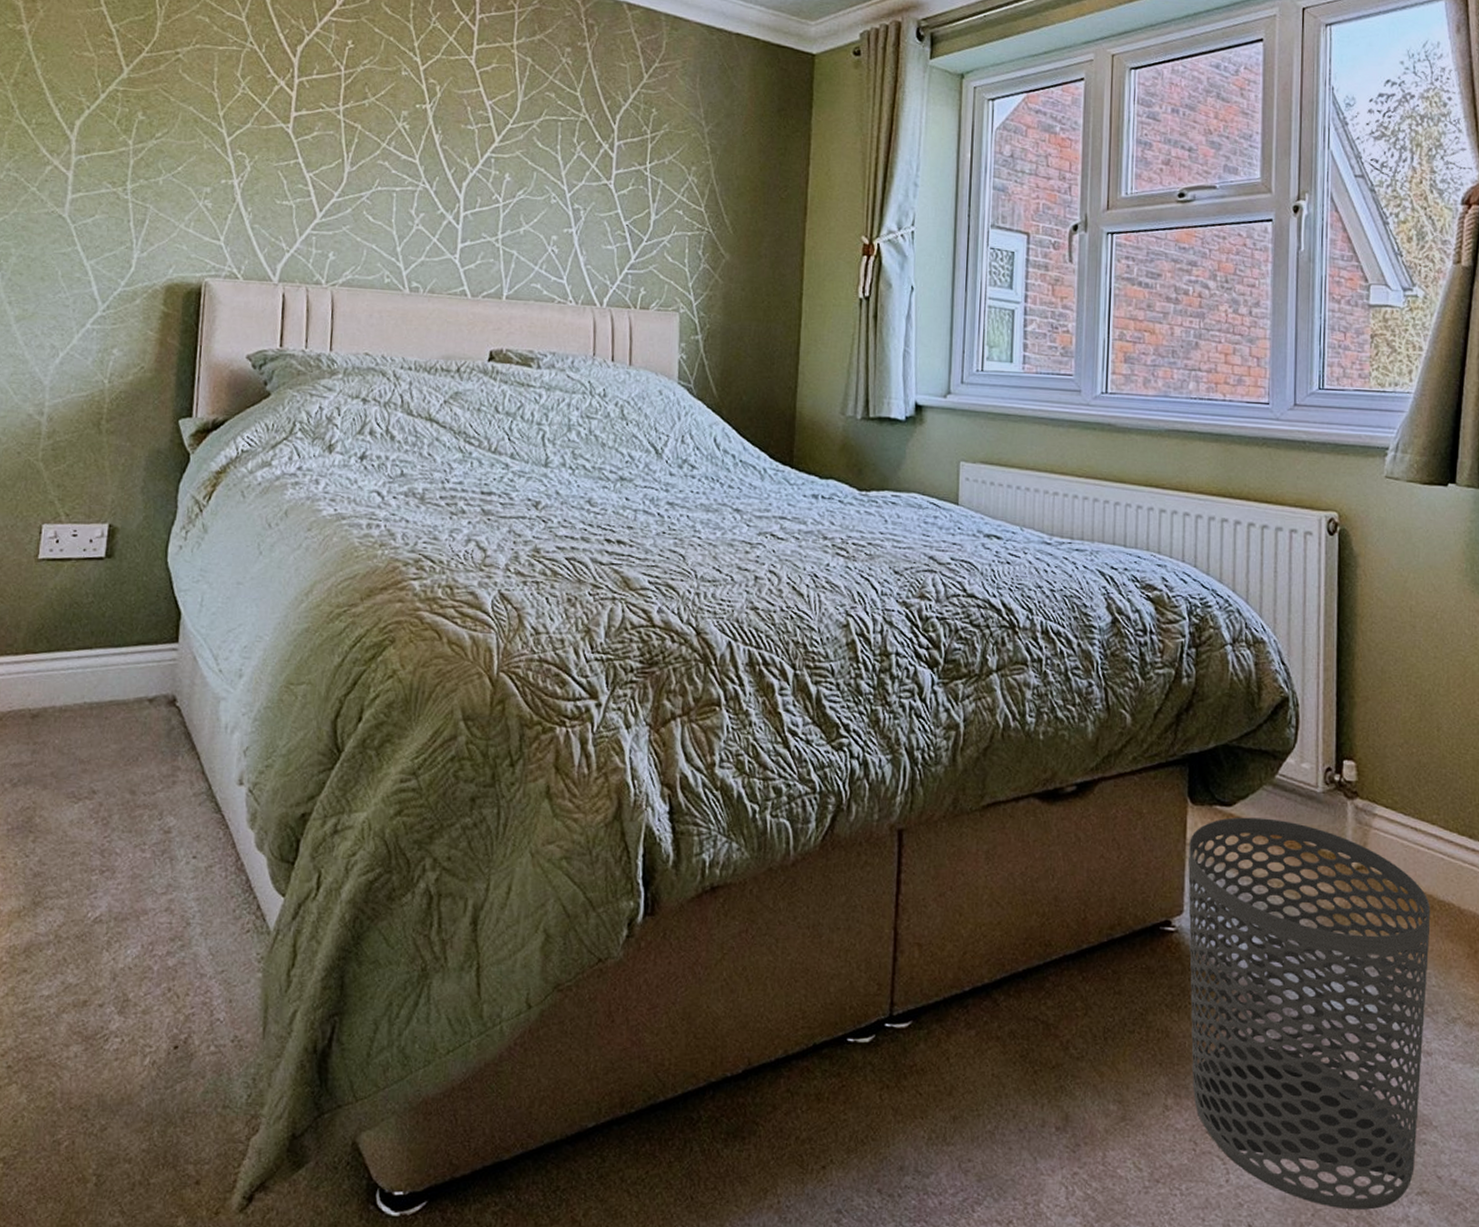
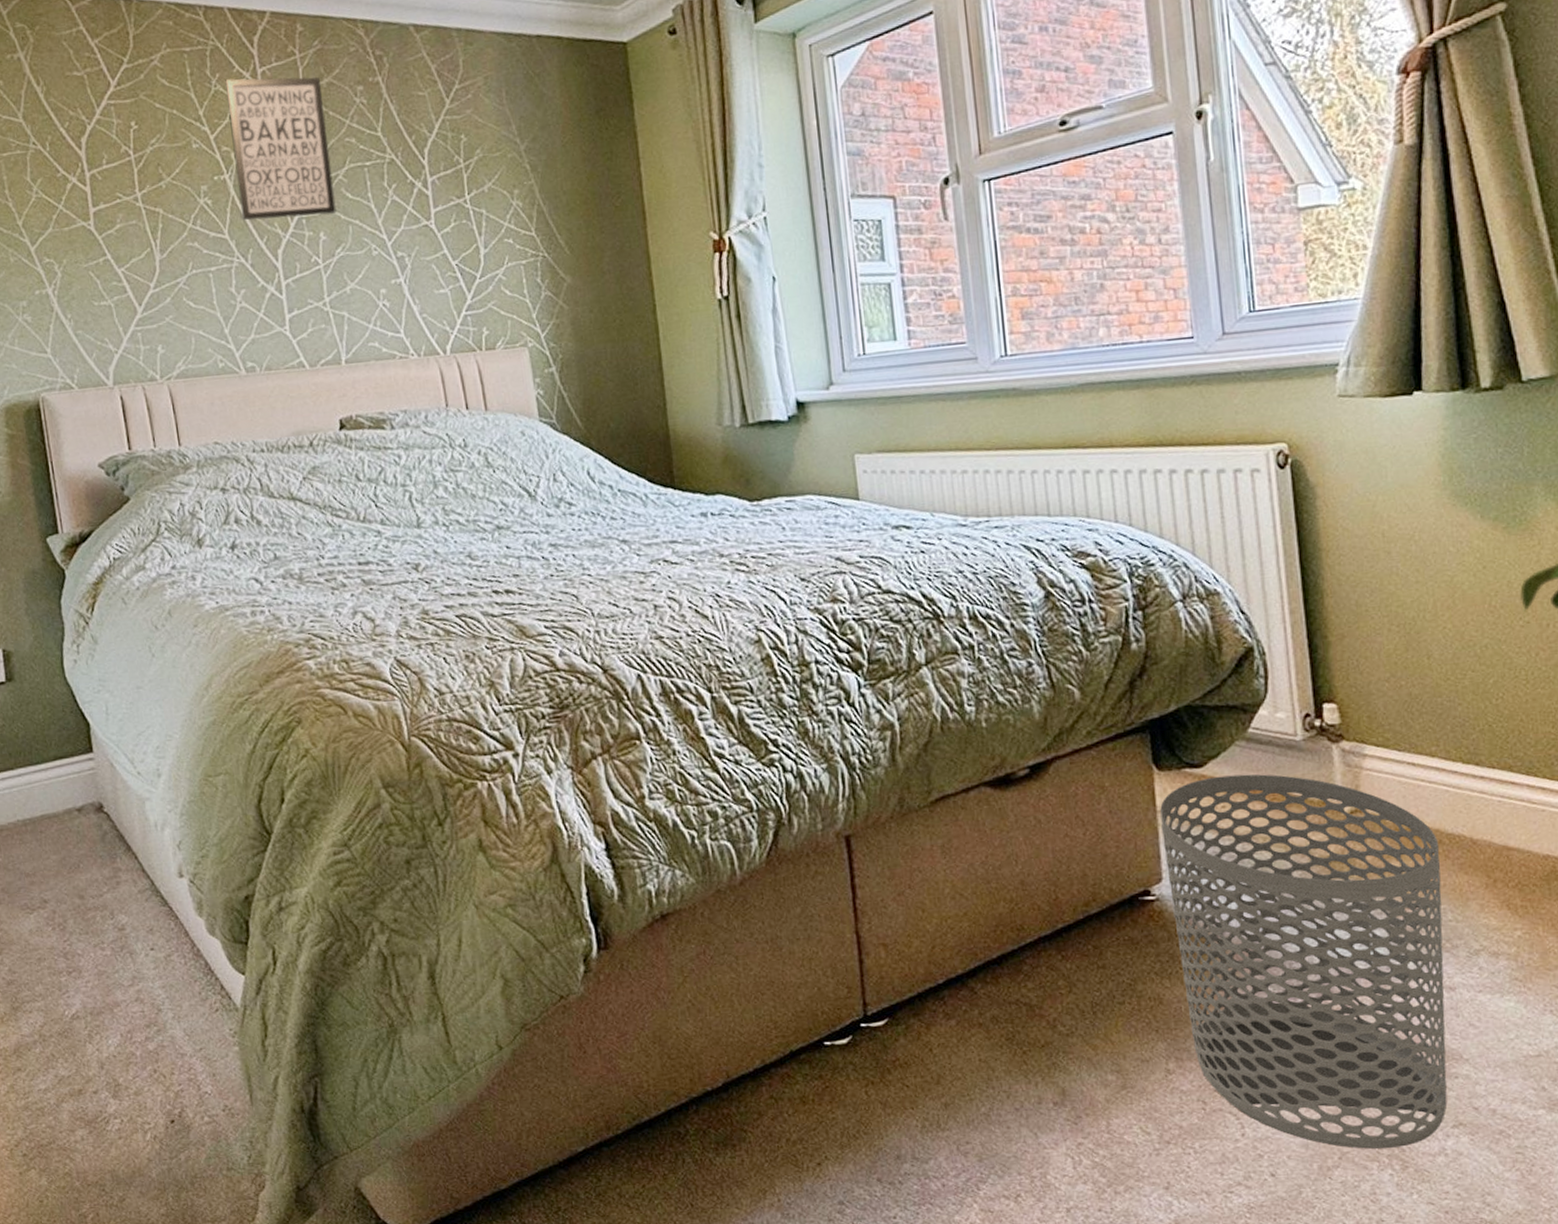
wall art: none [435,19,533,159] -> present [225,77,337,221]

